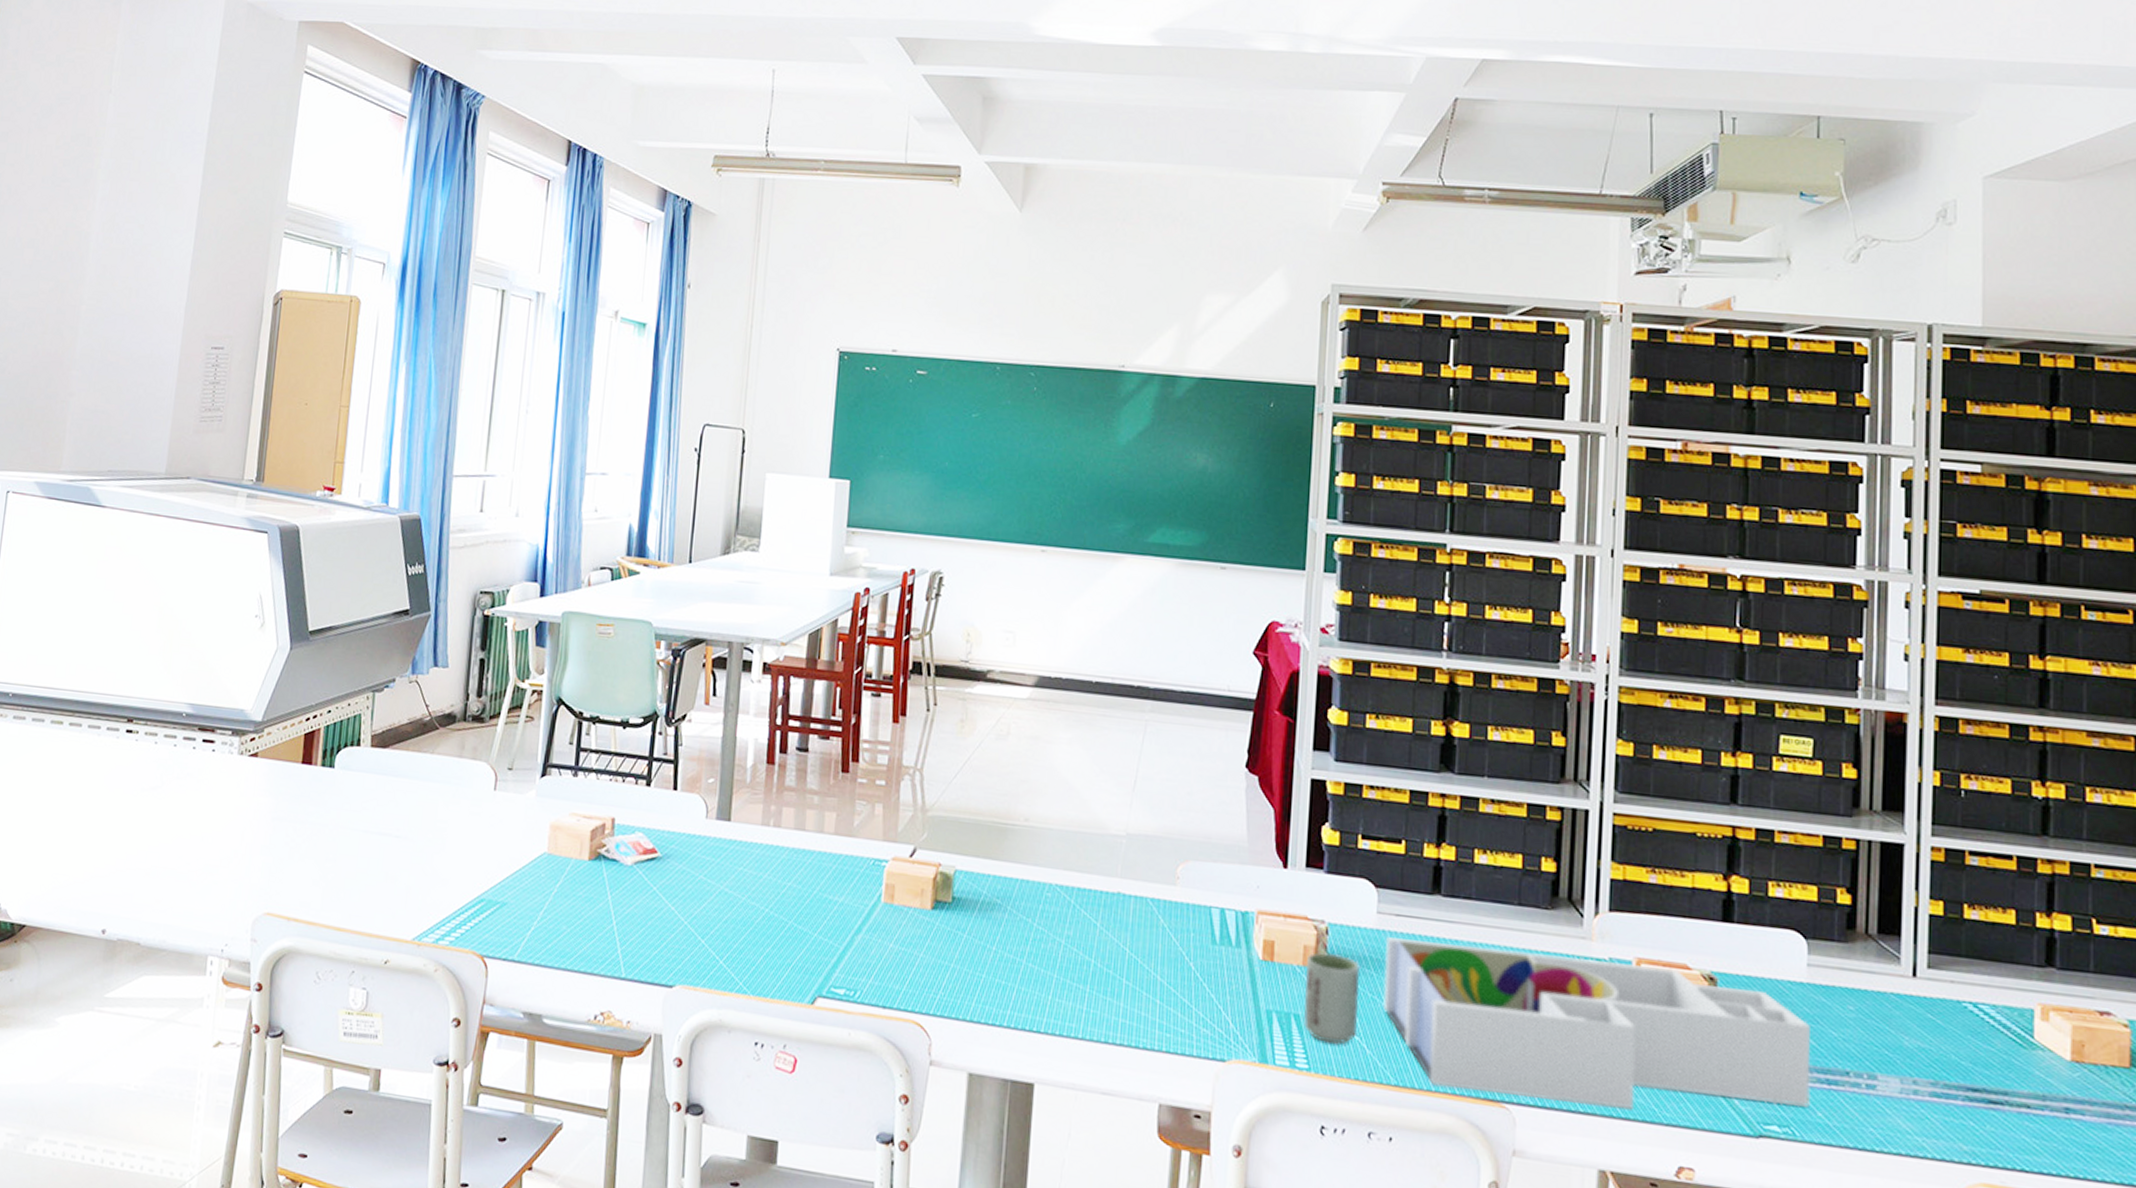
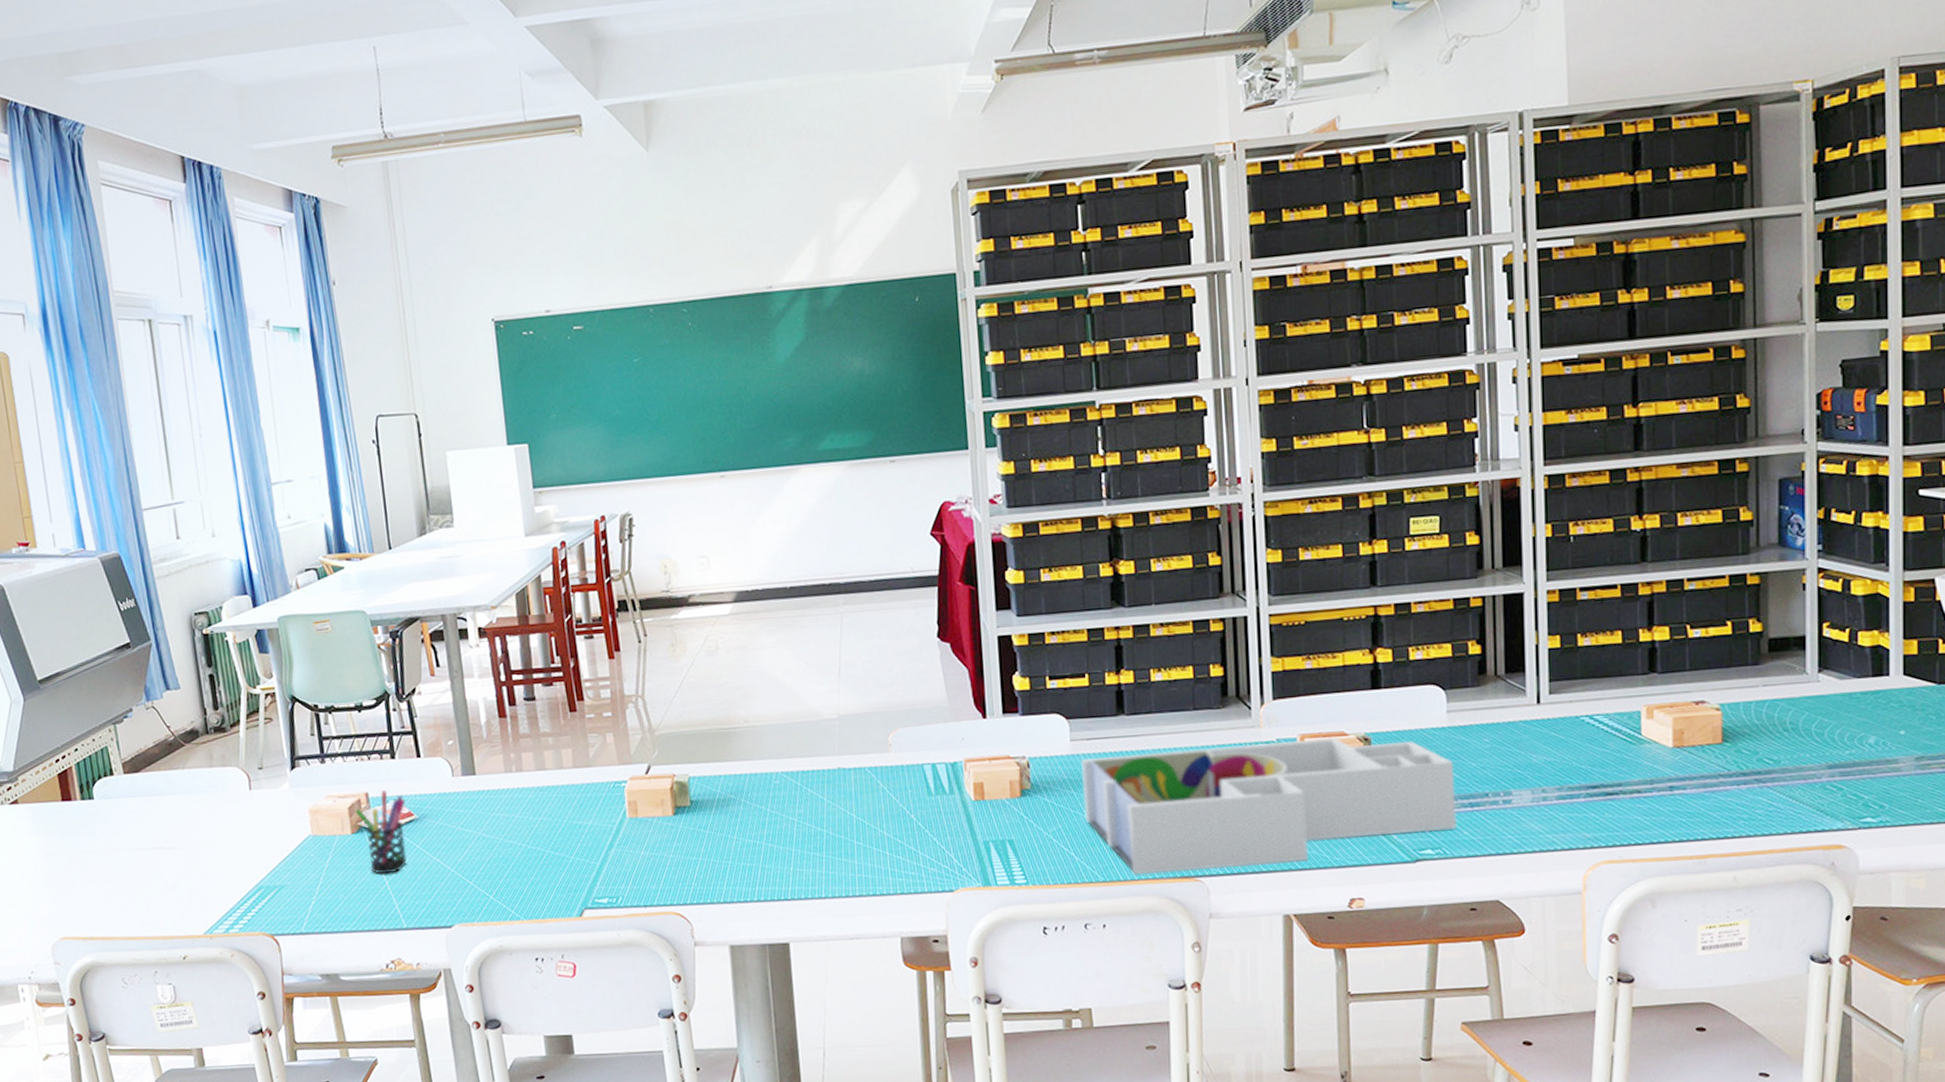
pen holder: none [597,819,652,913] -> present [355,790,408,874]
cup: present [1303,952,1361,1044] -> none [1014,783,1065,858]

